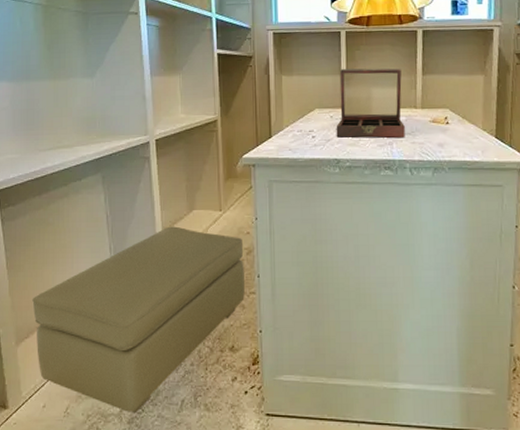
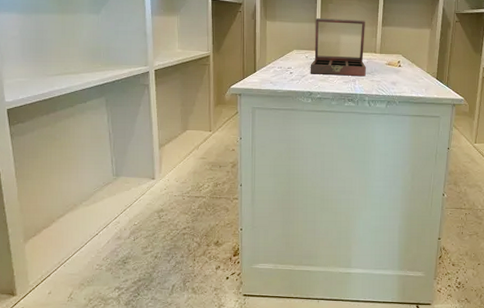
ottoman: present [32,226,245,414] -> none [40,143,229,297]

